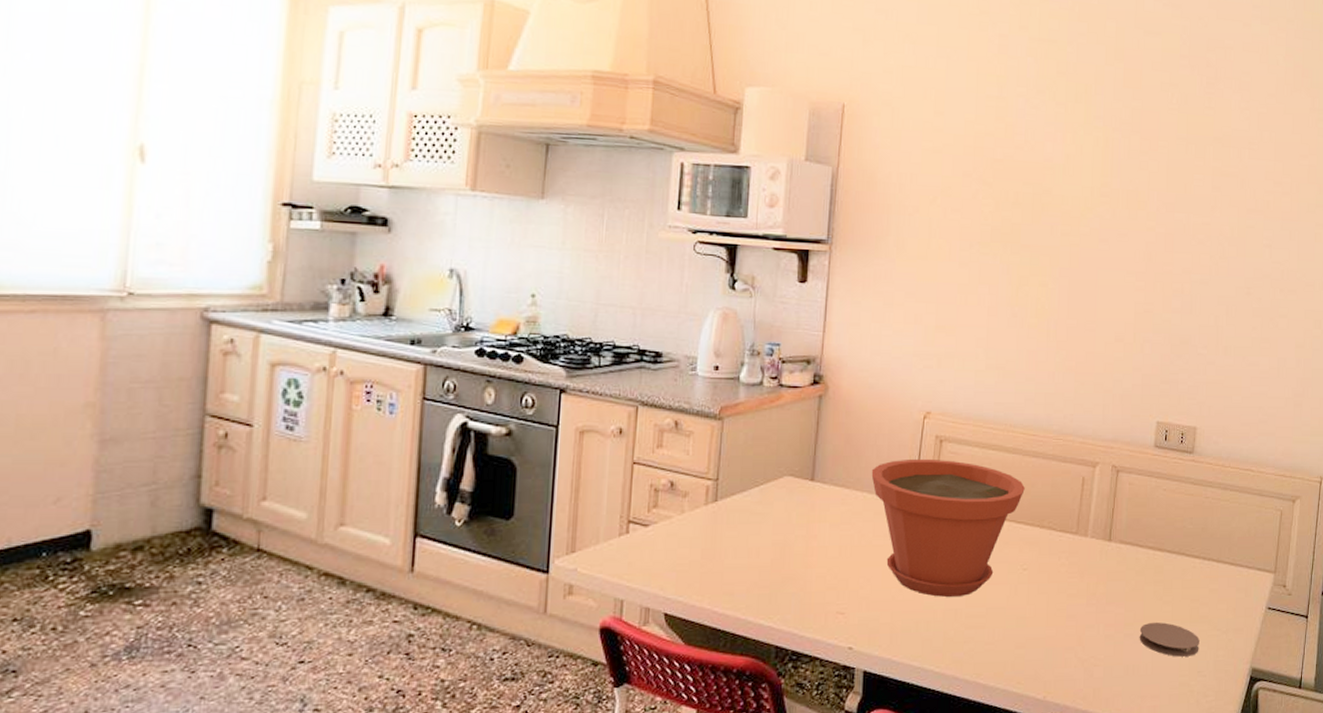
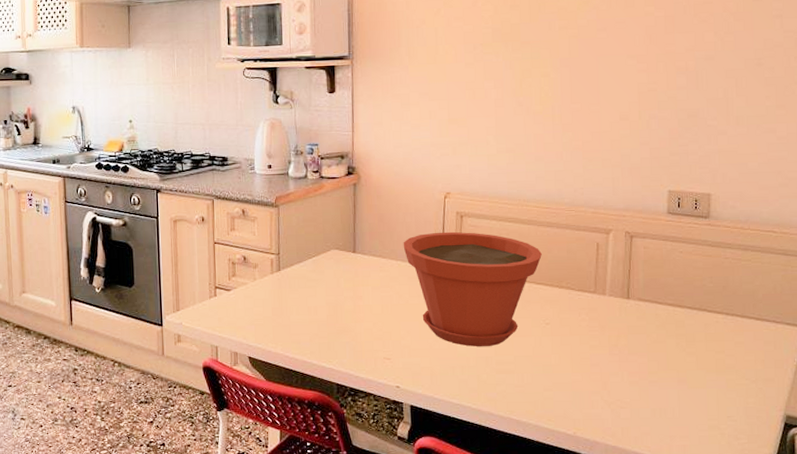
coaster: present [1139,622,1200,657] -> none [664,371,728,403]

